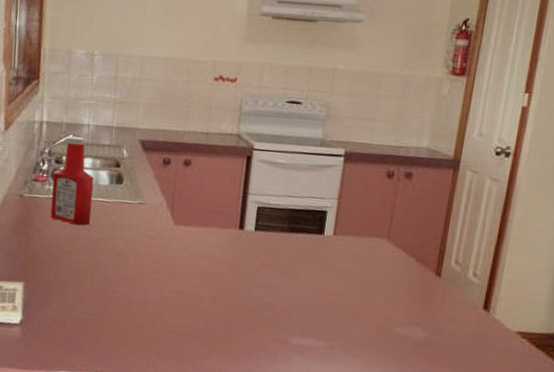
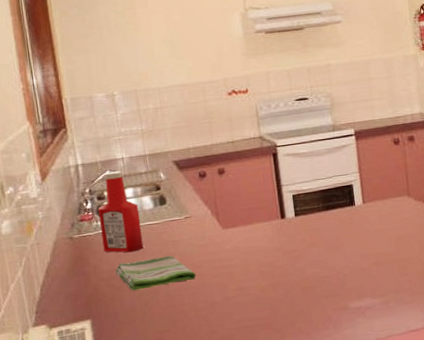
dish towel: none [57,233,137,269] -> present [115,255,196,291]

